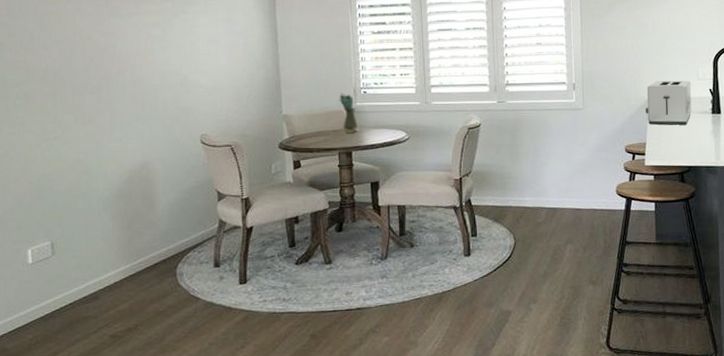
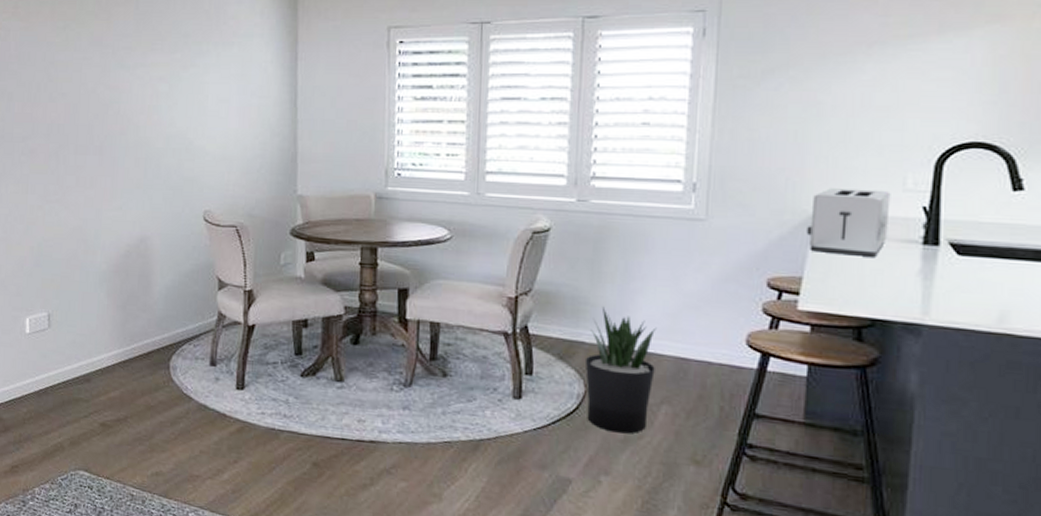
vase: present [339,92,358,135] -> none [366,172,387,227]
planter: none [512,178,561,270] -> present [584,306,657,434]

